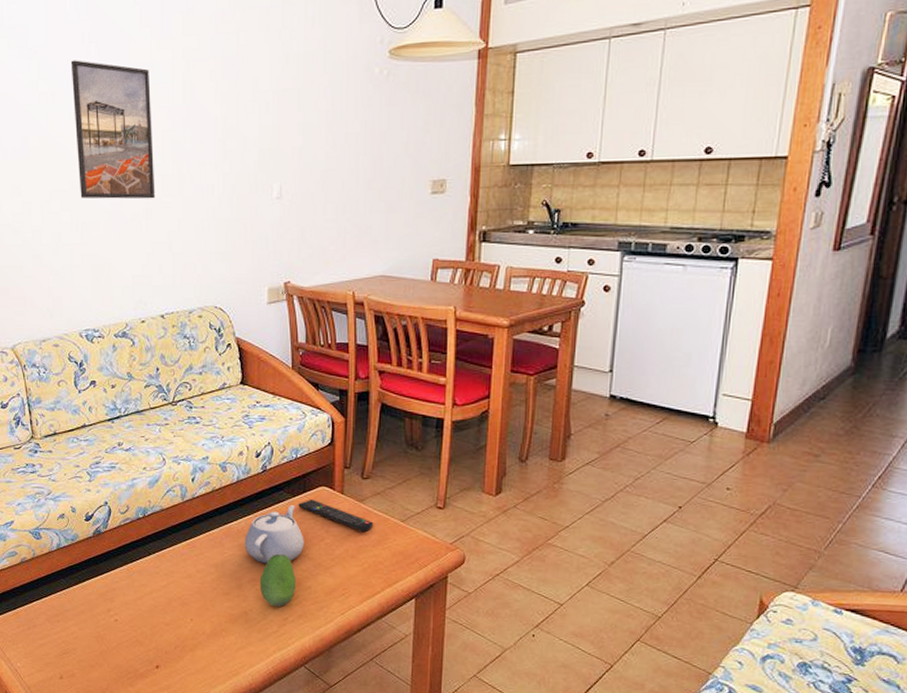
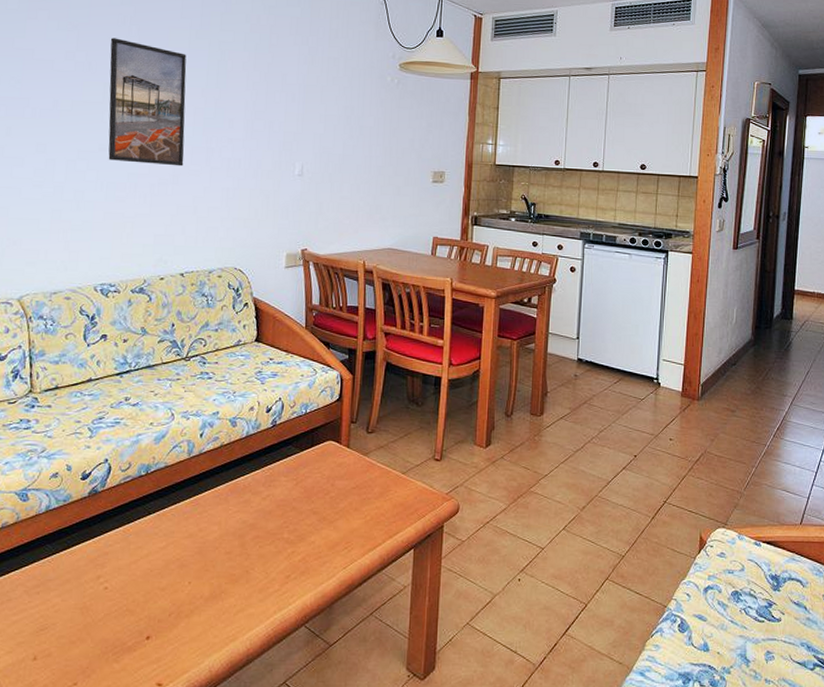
teapot: present [244,504,304,564] -> none [250,458,310,520]
fruit: present [259,553,296,607] -> none [263,508,300,565]
remote control: present [298,500,374,532] -> none [305,454,377,484]

